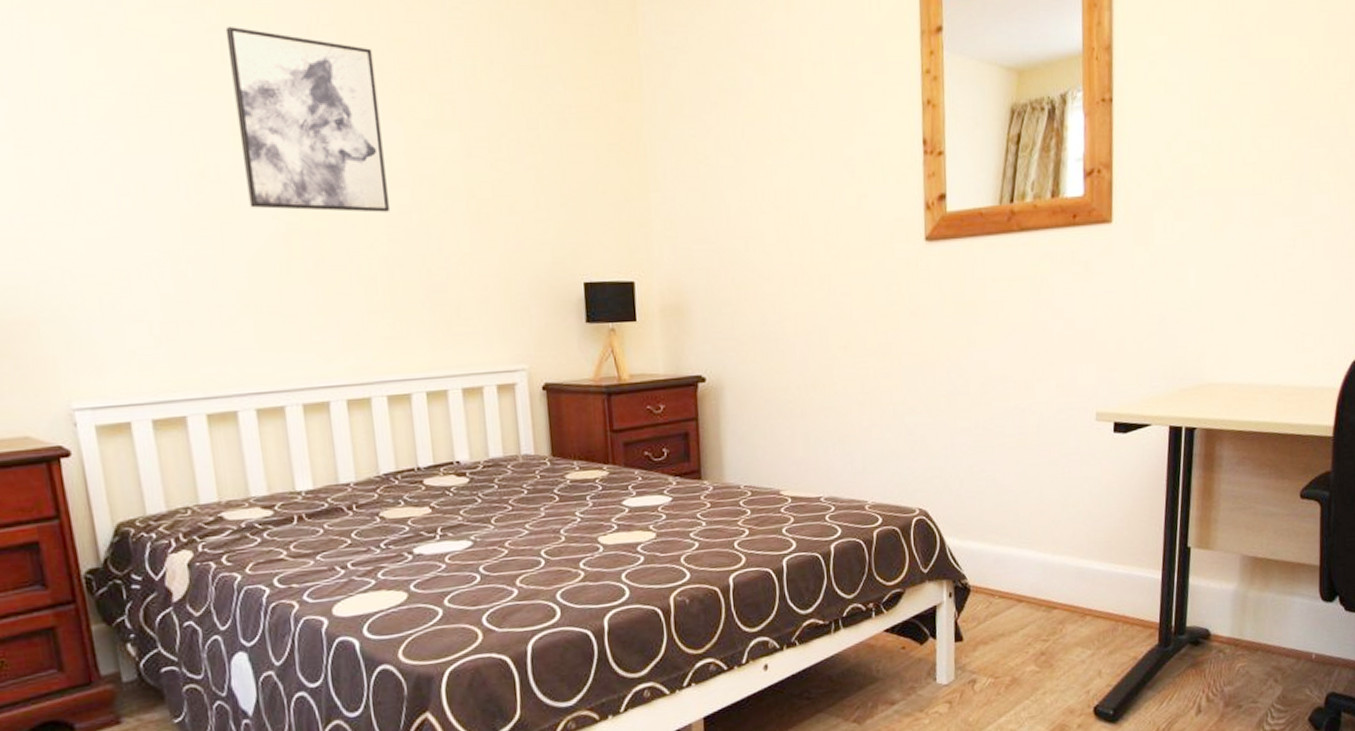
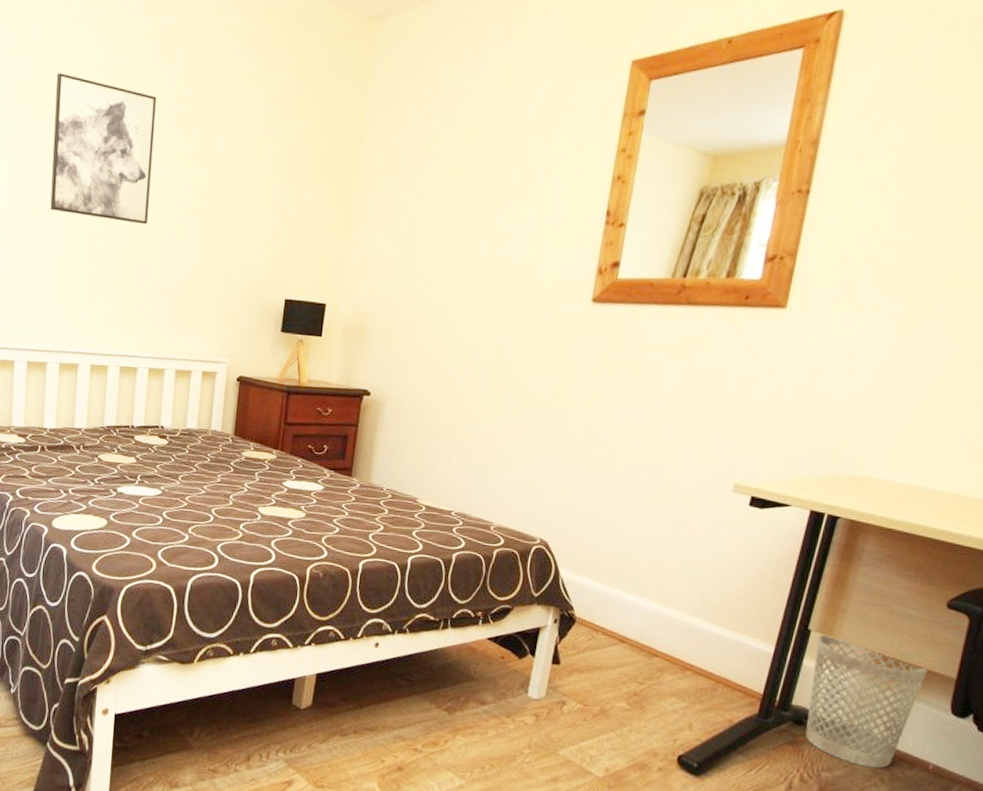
wastebasket: none [1198,547,1296,672] -> present [805,633,929,769]

